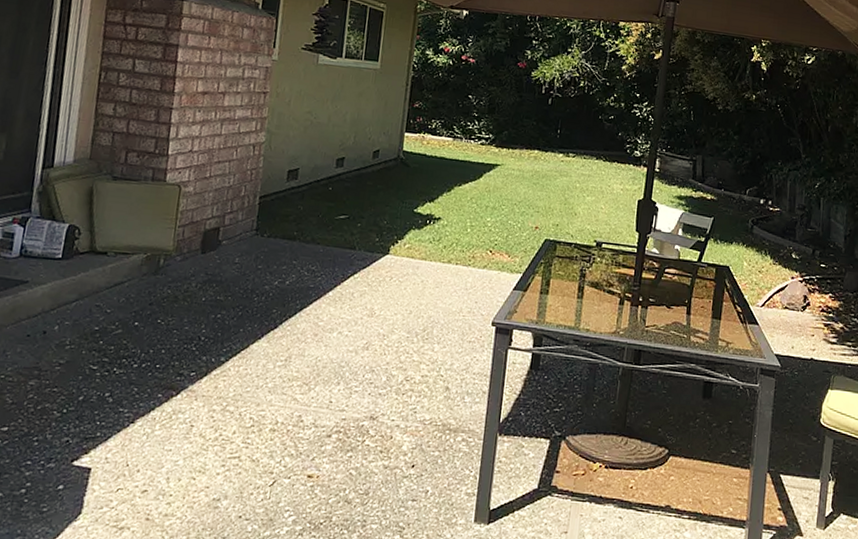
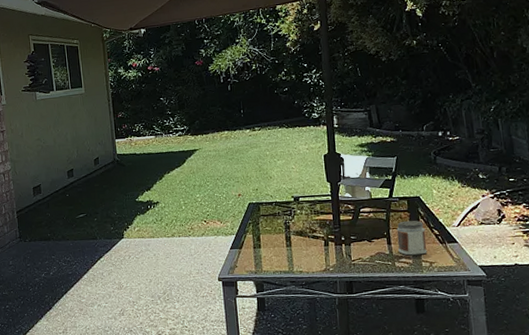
jar: none [695,290,728,332] -> present [396,220,427,256]

